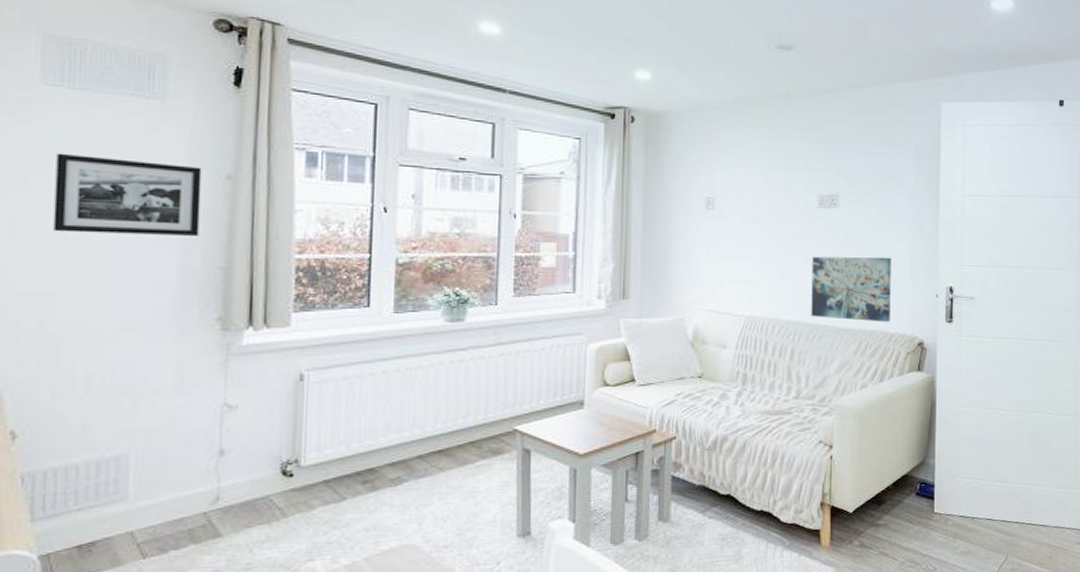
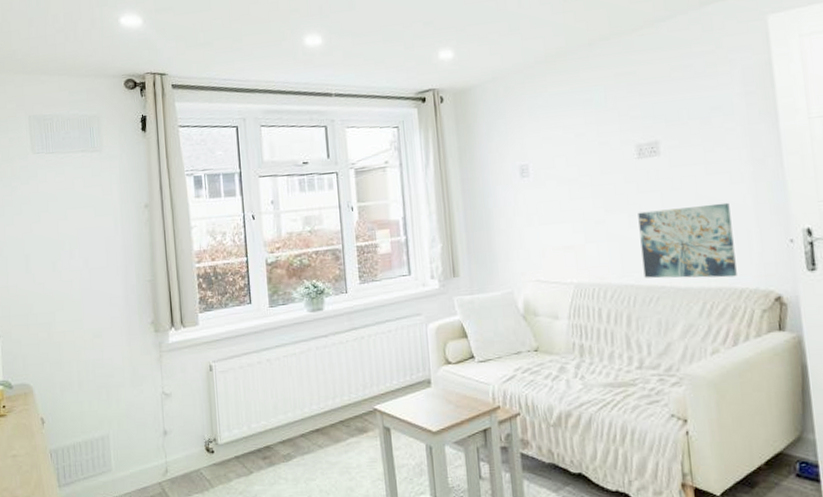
picture frame: present [53,153,202,236] -> none [45,201,133,264]

